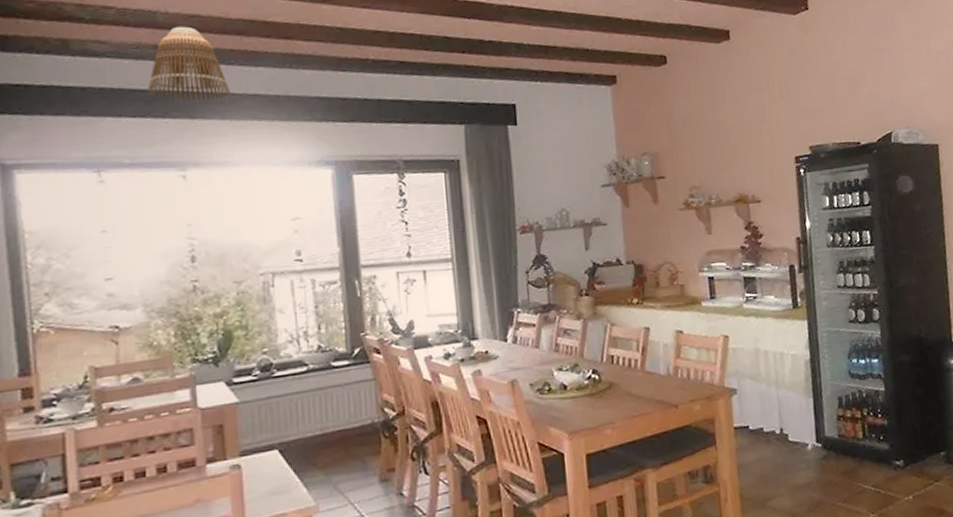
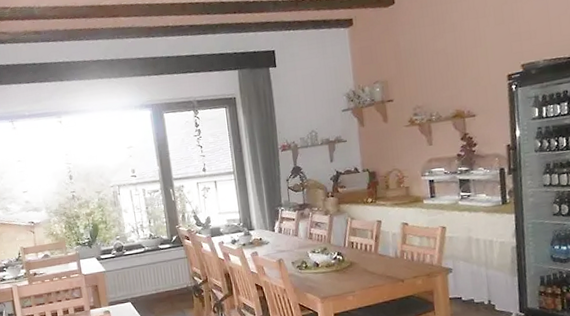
lamp shade: present [147,26,232,101] -> none [33,15,83,69]

